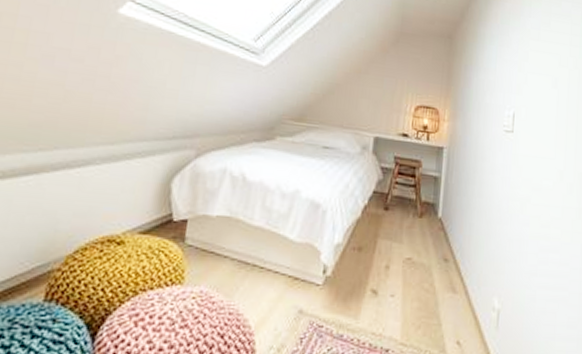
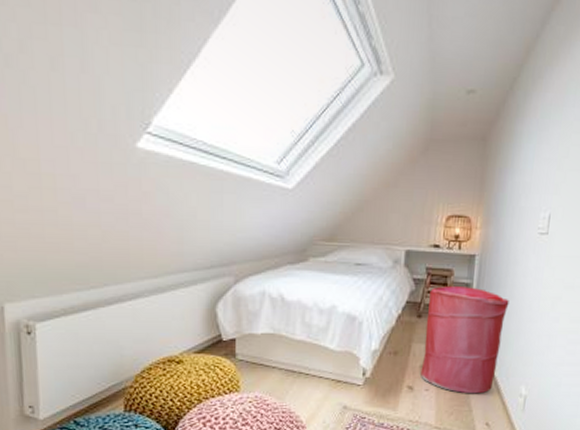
laundry hamper: none [386,177,478,304] -> present [421,285,509,394]

